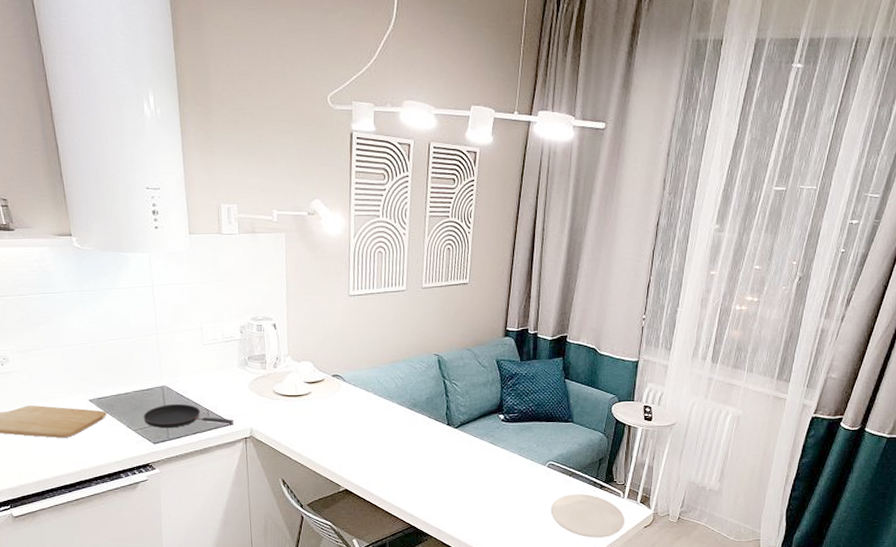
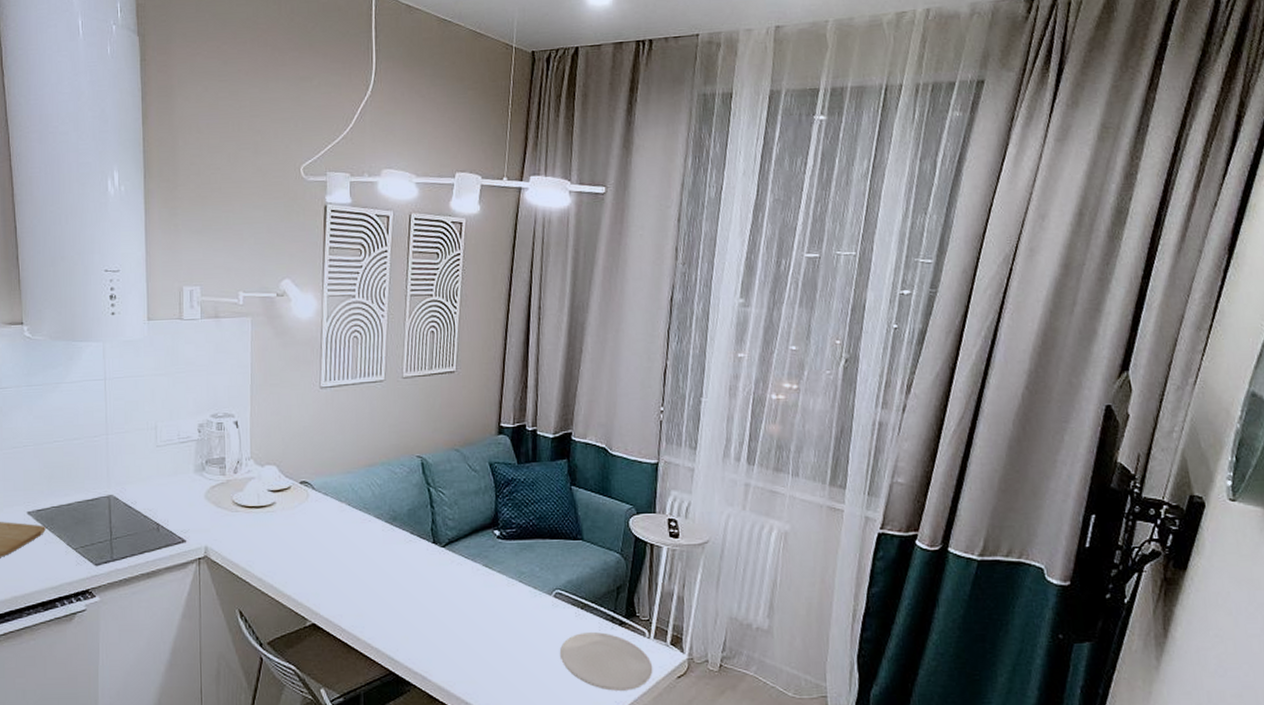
frying pan: present [143,403,234,429] -> none [86,516,187,547]

